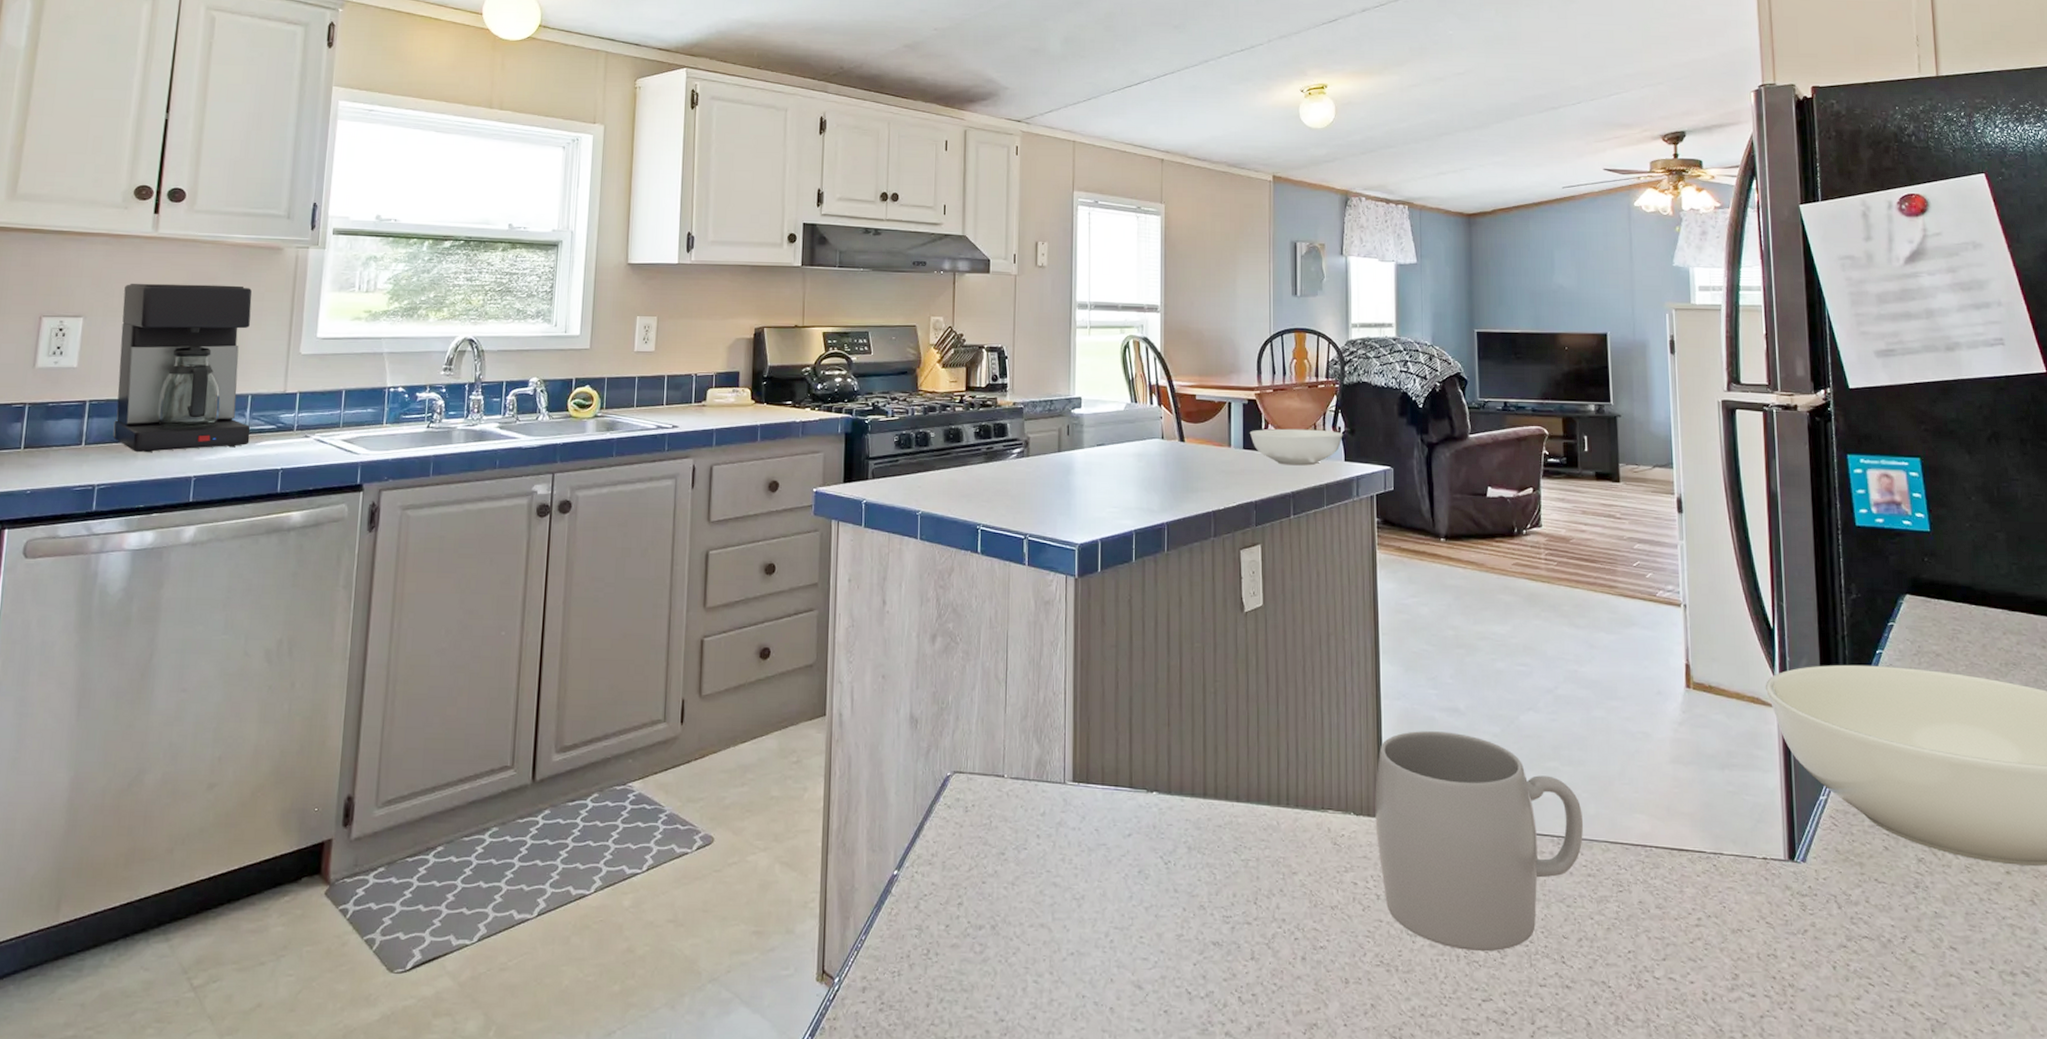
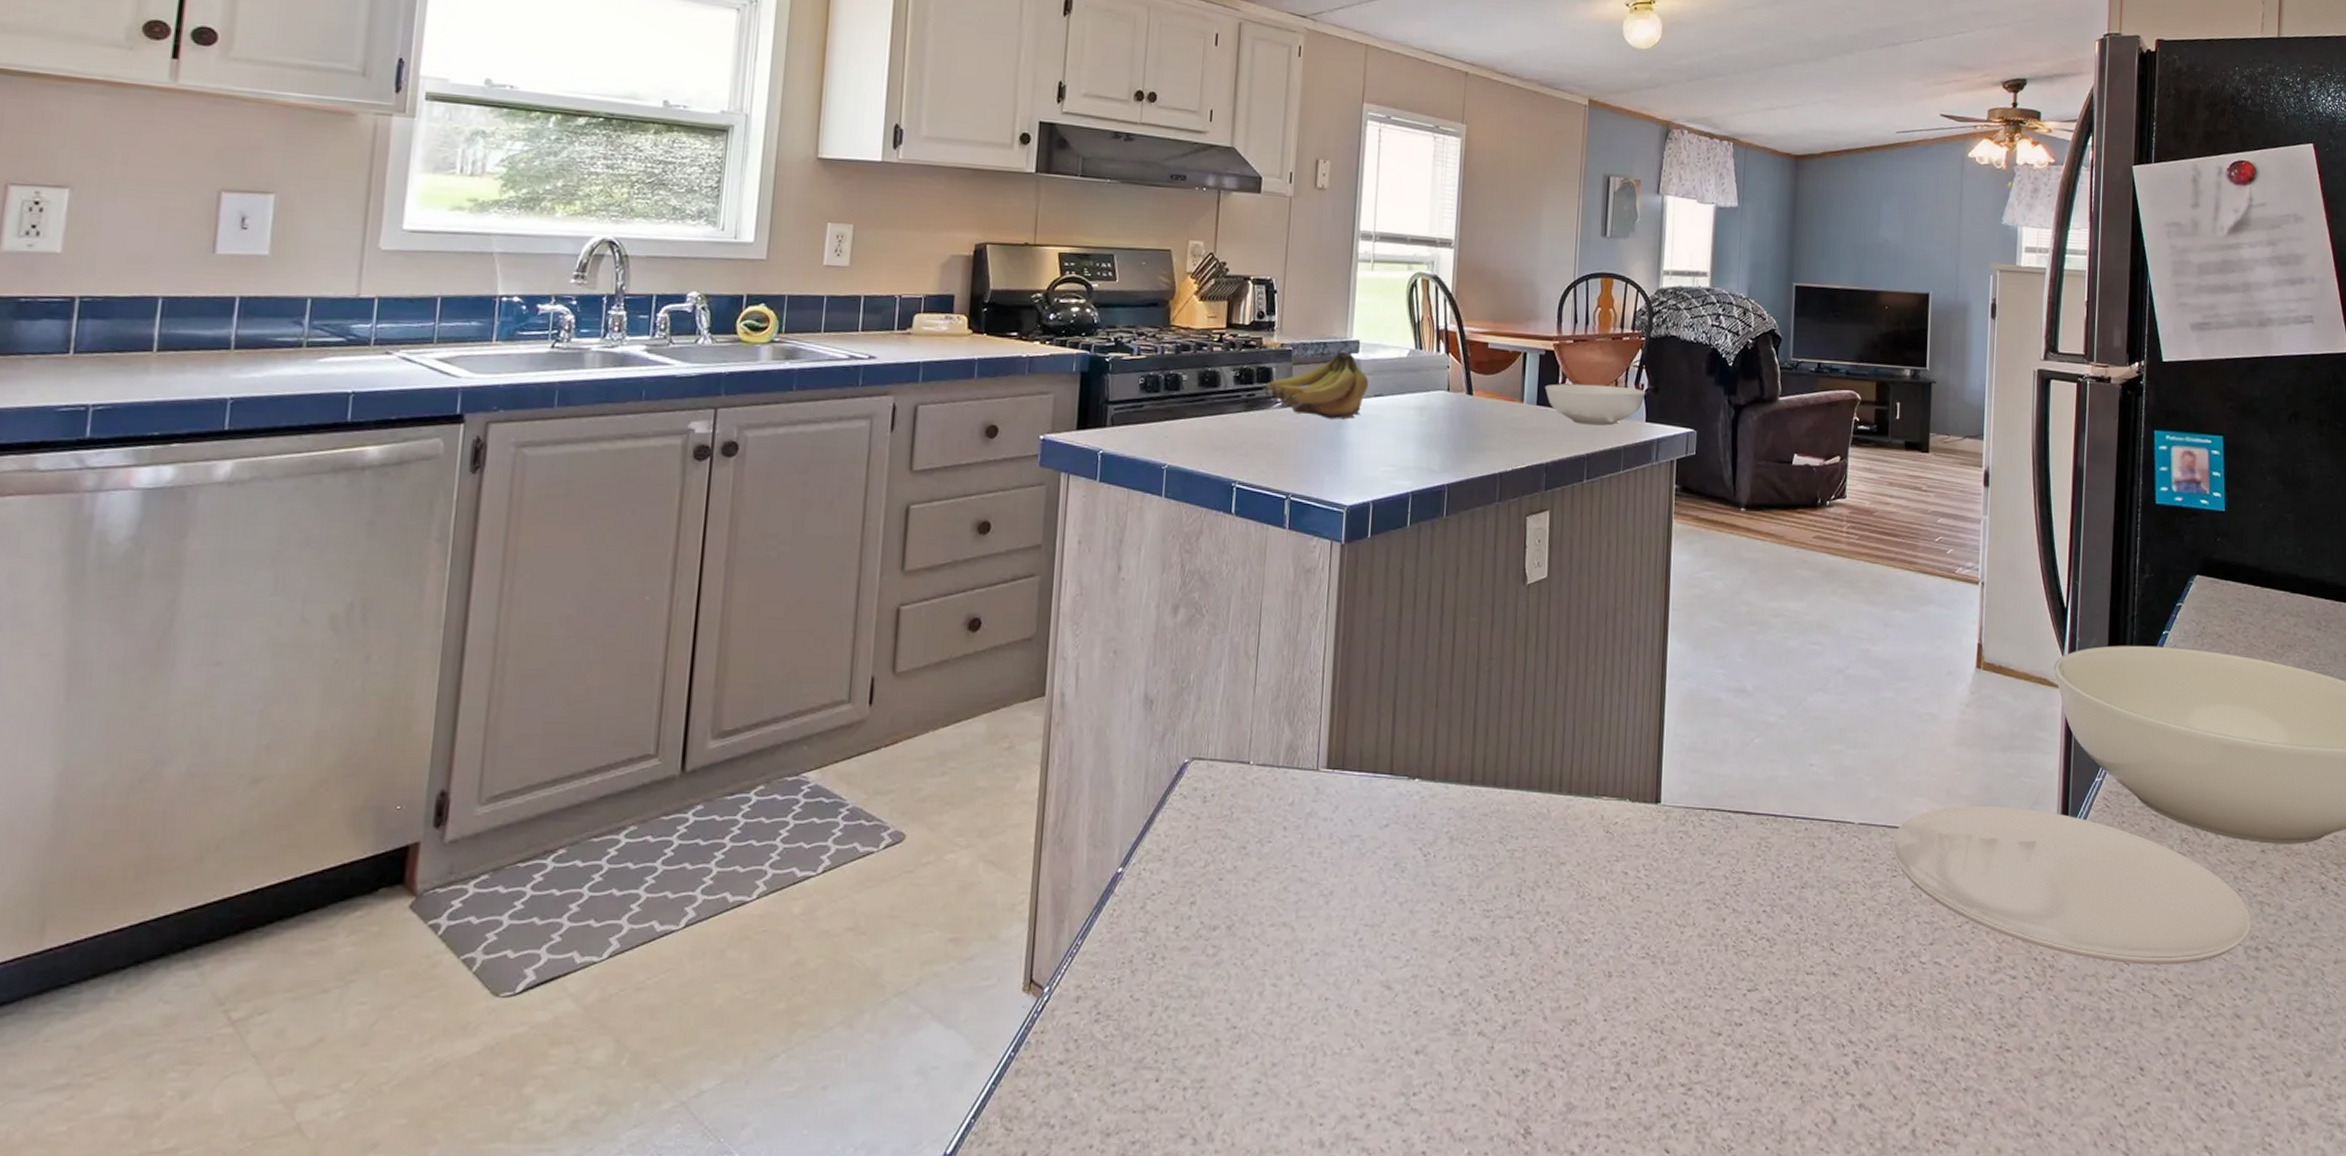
coffee maker: present [113,283,252,452] -> none [114,148,312,366]
fruit: none [1000,407,1092,468] -> present [1263,351,1369,420]
mug: present [1375,731,1584,952] -> none [1651,713,1864,941]
plate: none [1615,822,2003,987] -> present [1891,805,2251,965]

